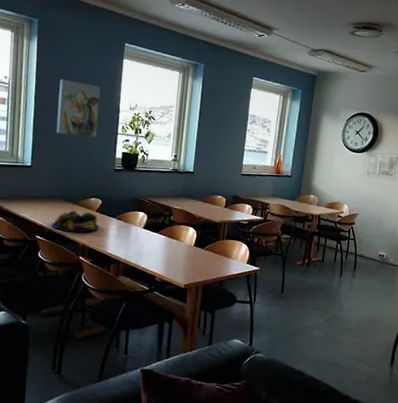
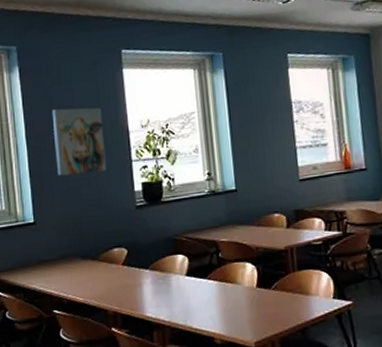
fruit bowl: present [51,210,100,232] -> none [70,267,131,298]

